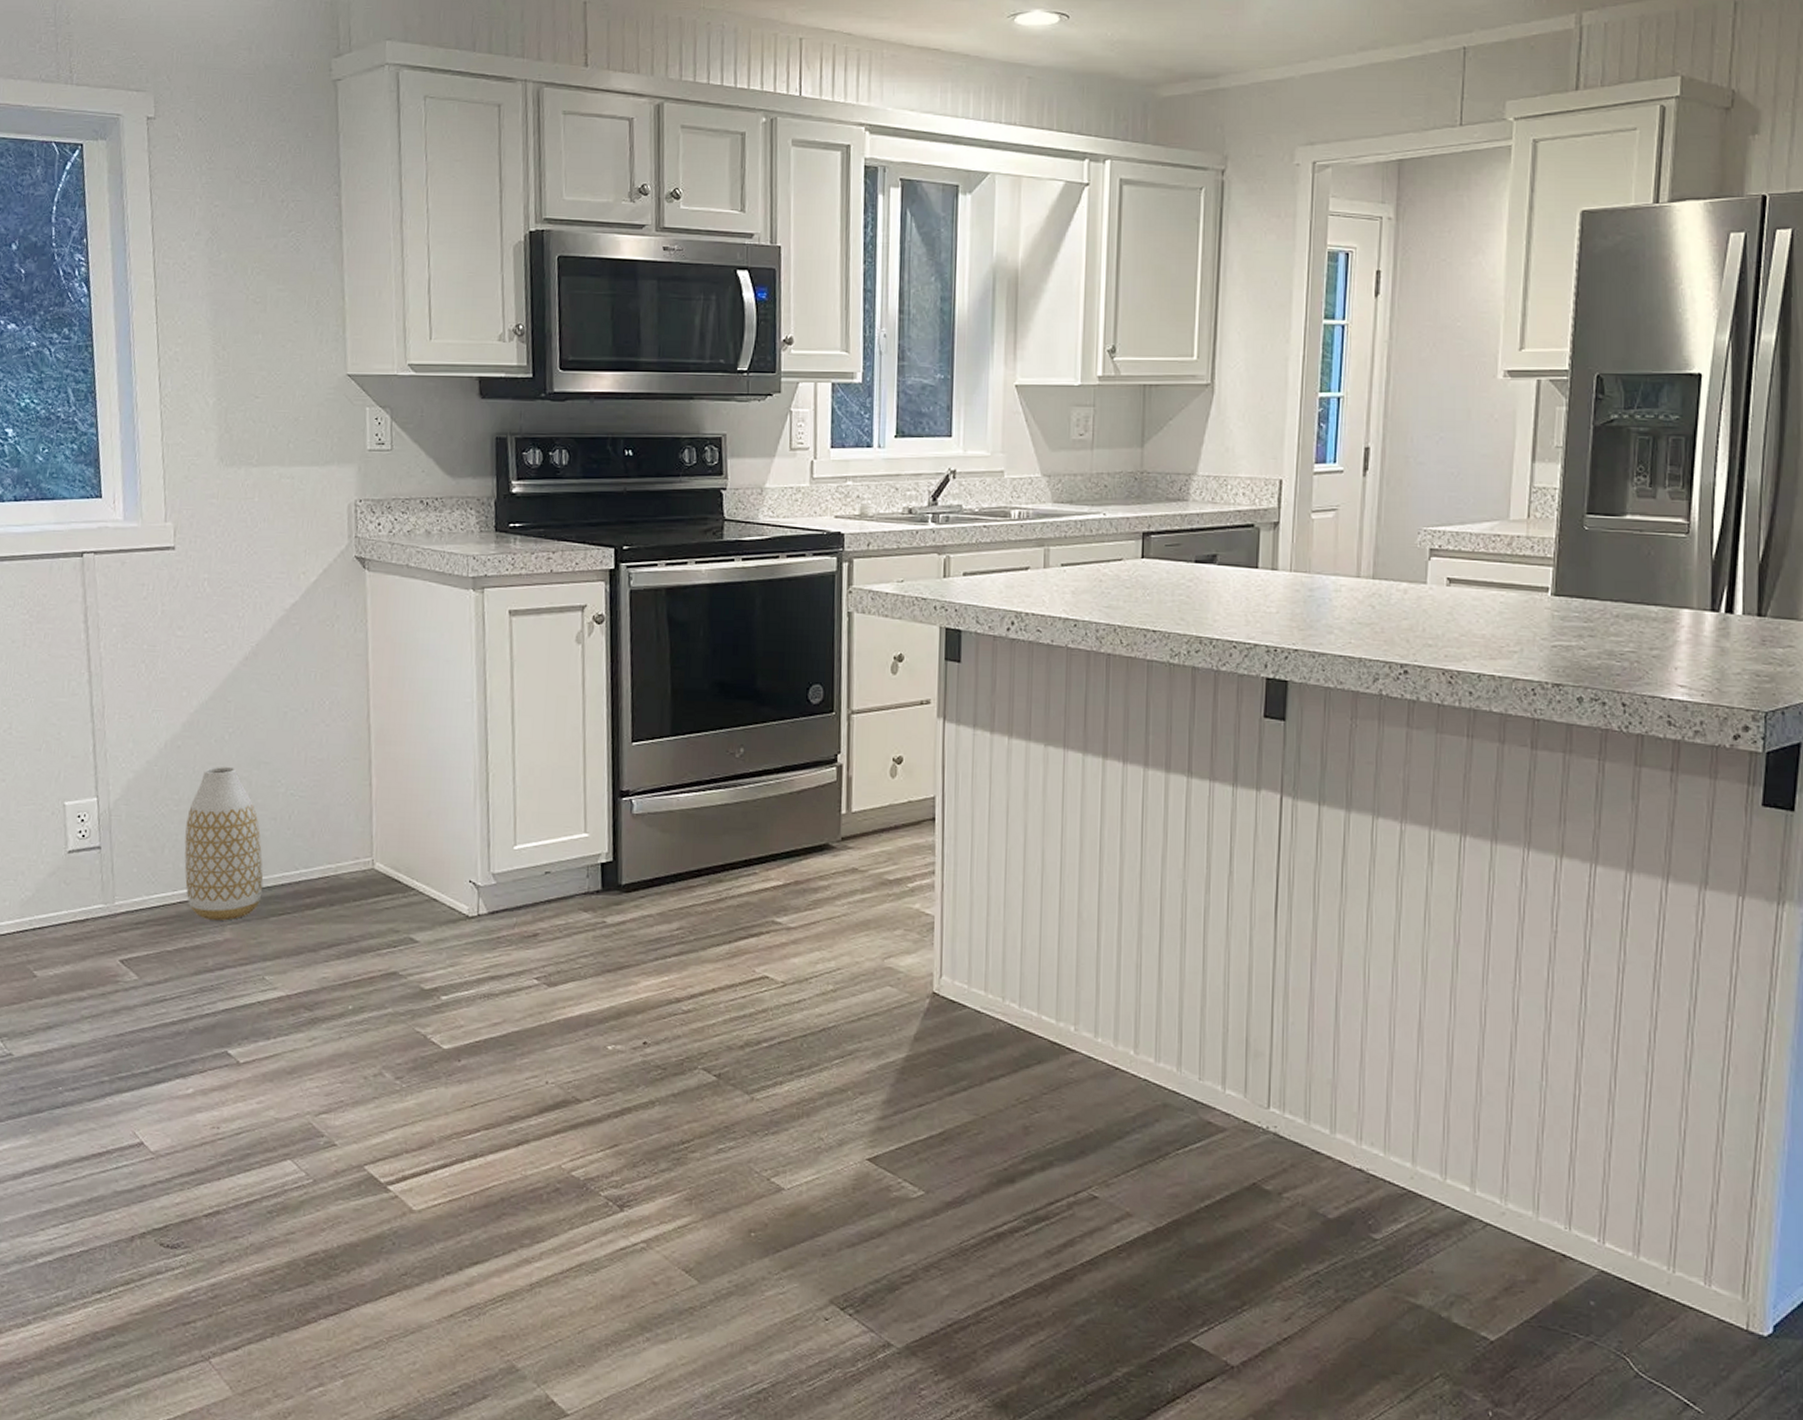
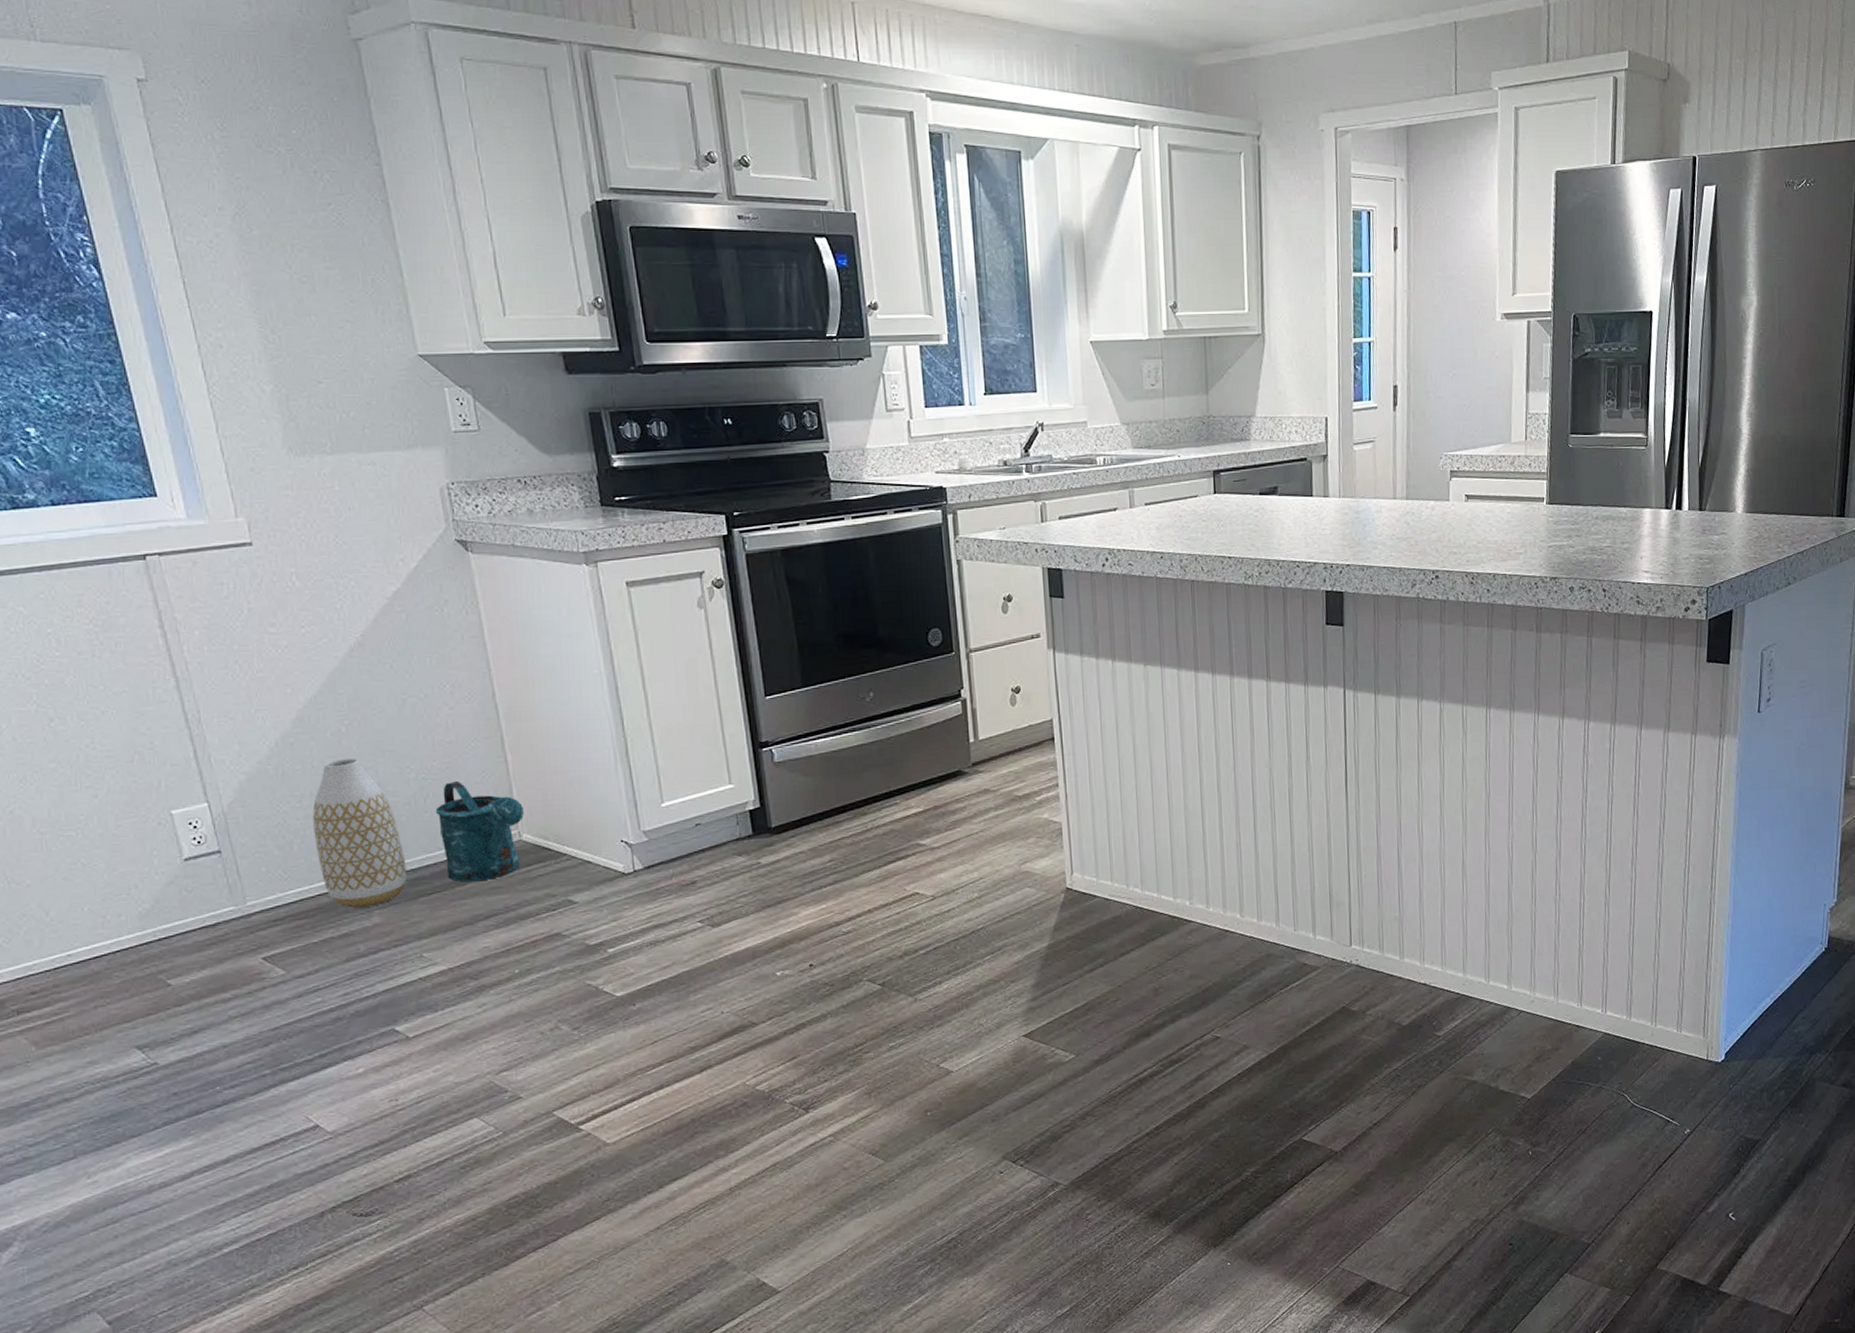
watering can: none [298,801,380,907] -> present [436,781,524,882]

